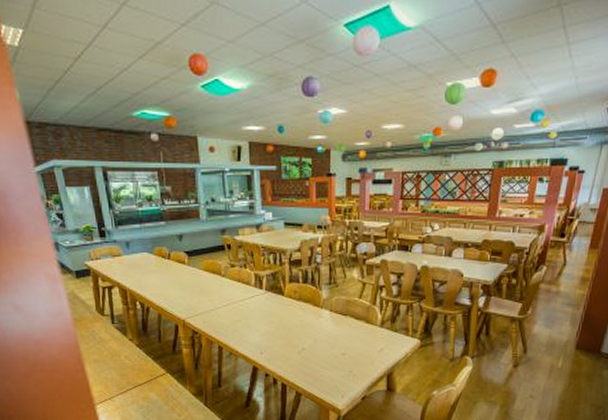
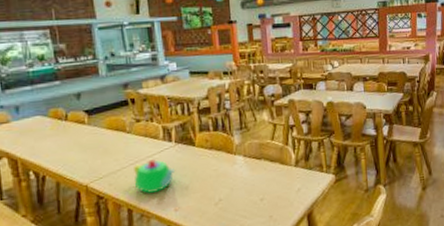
teapot: none [225,303,264,335] -> present [134,158,176,194]

